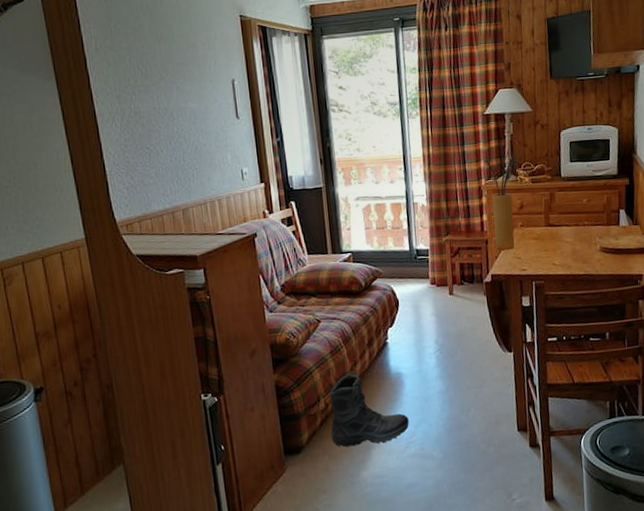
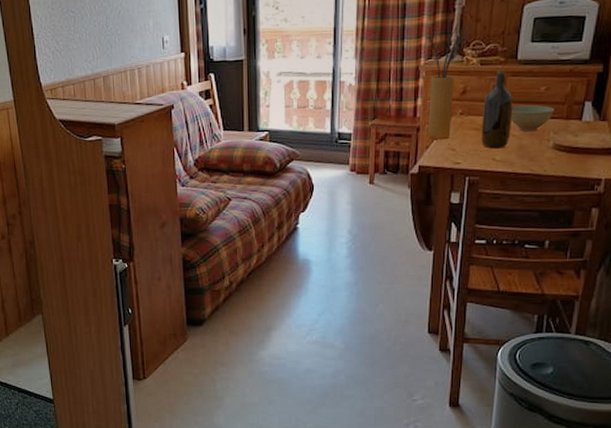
boot: present [330,372,409,447] -> none [233,253,313,327]
wine bottle: none [539,186,565,255] -> present [481,69,513,149]
bowl: none [562,214,597,239] -> present [510,105,554,132]

